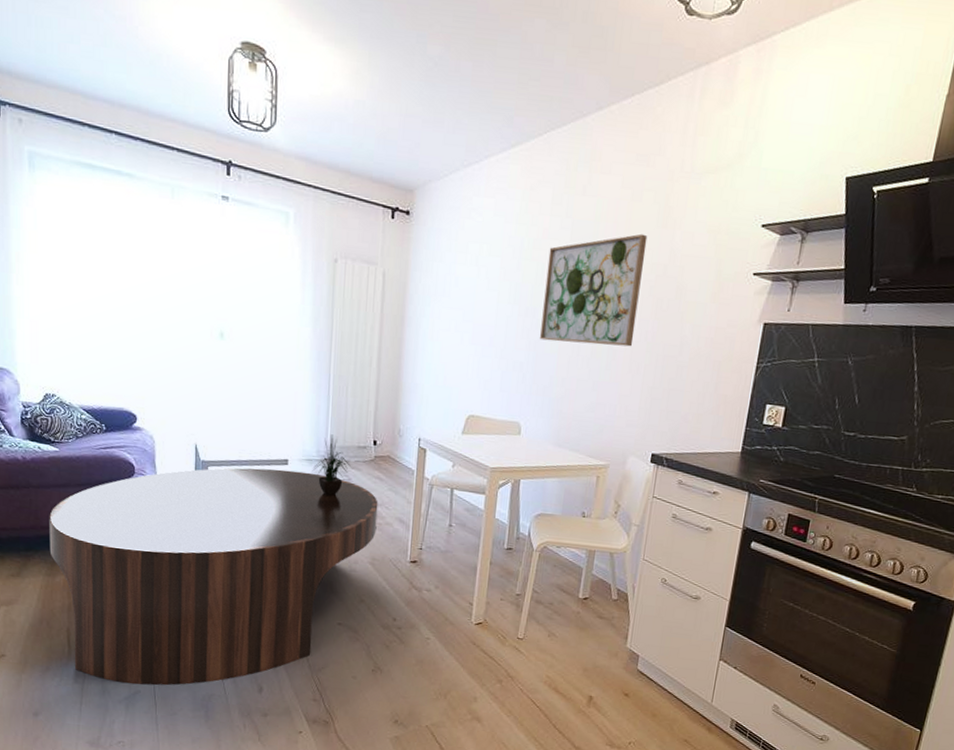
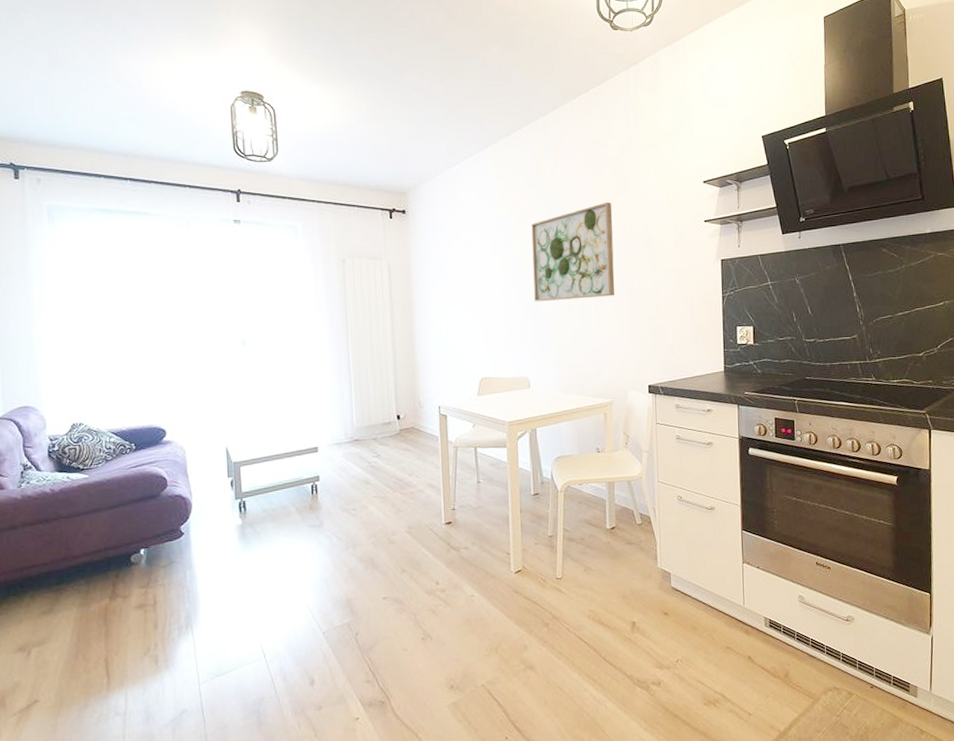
coffee table: present [49,468,378,686] -> none [81,455,410,706]
potted plant: present [312,434,352,496] -> none [342,416,379,474]

